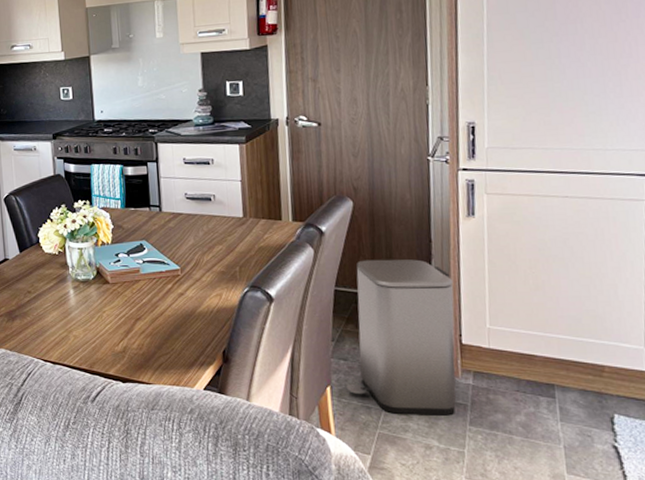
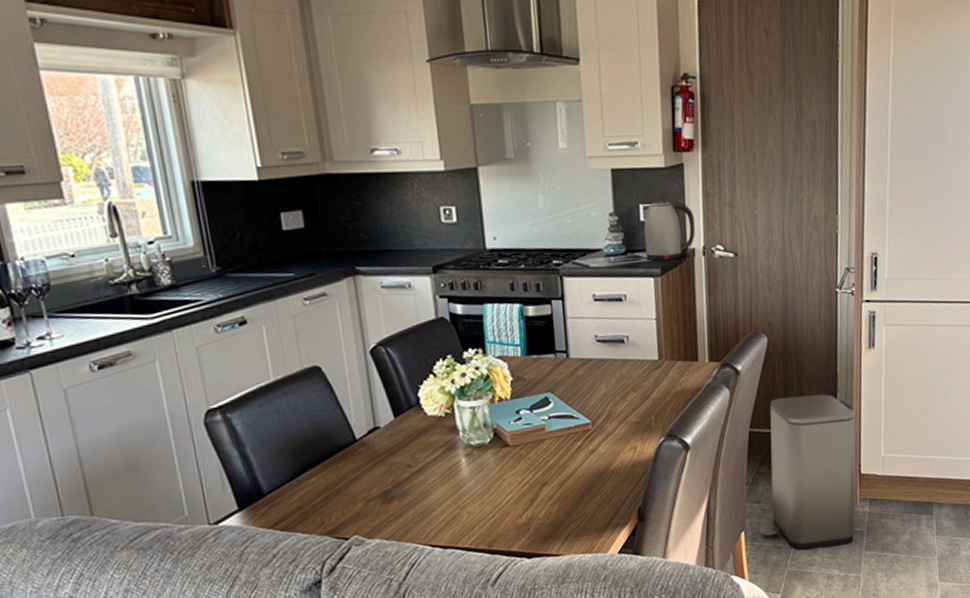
kettle: none [228,77,279,130] -> present [642,200,696,261]

